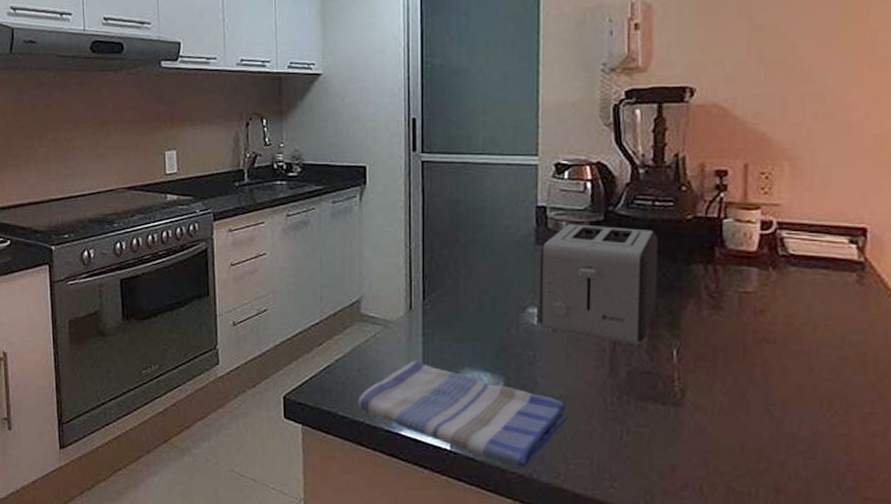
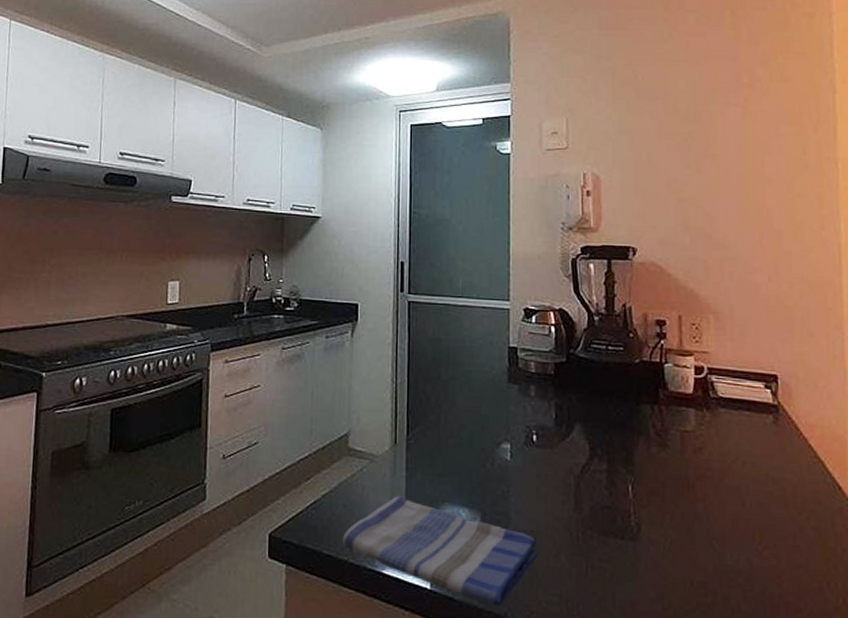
toaster: present [539,224,659,346] -> none [511,364,613,482]

